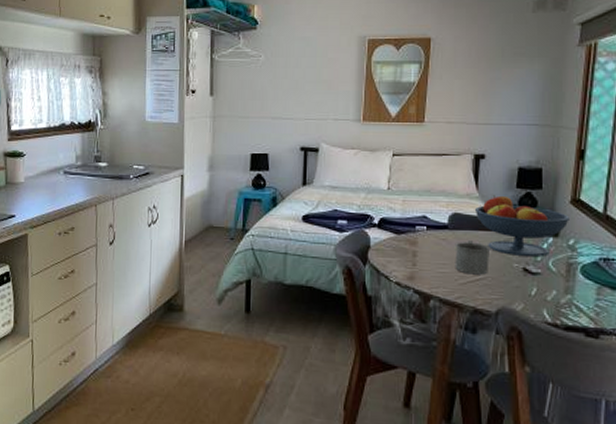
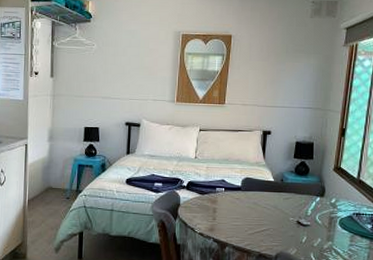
mug: present [455,239,491,275] -> none [245,199,273,227]
fruit bowl: present [474,195,569,257] -> none [261,164,332,212]

